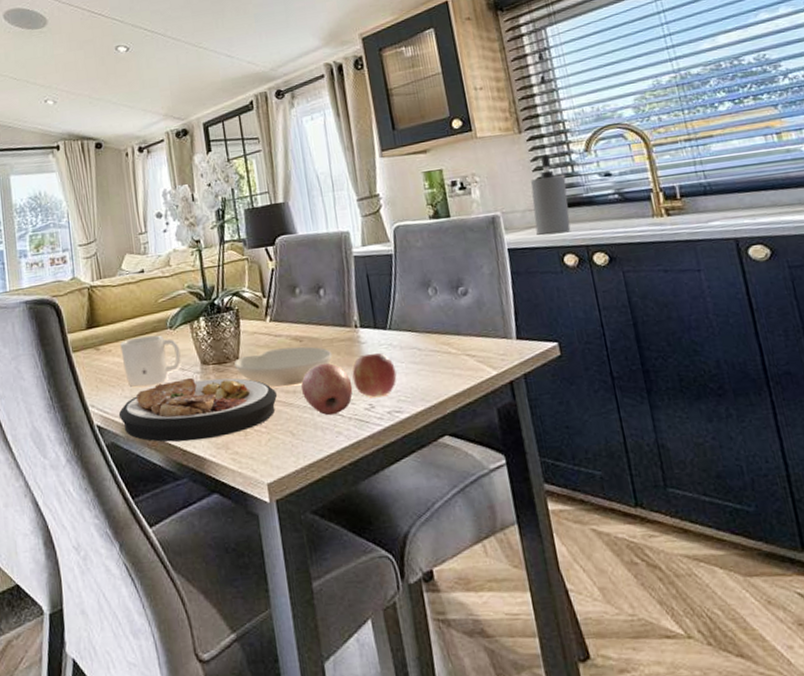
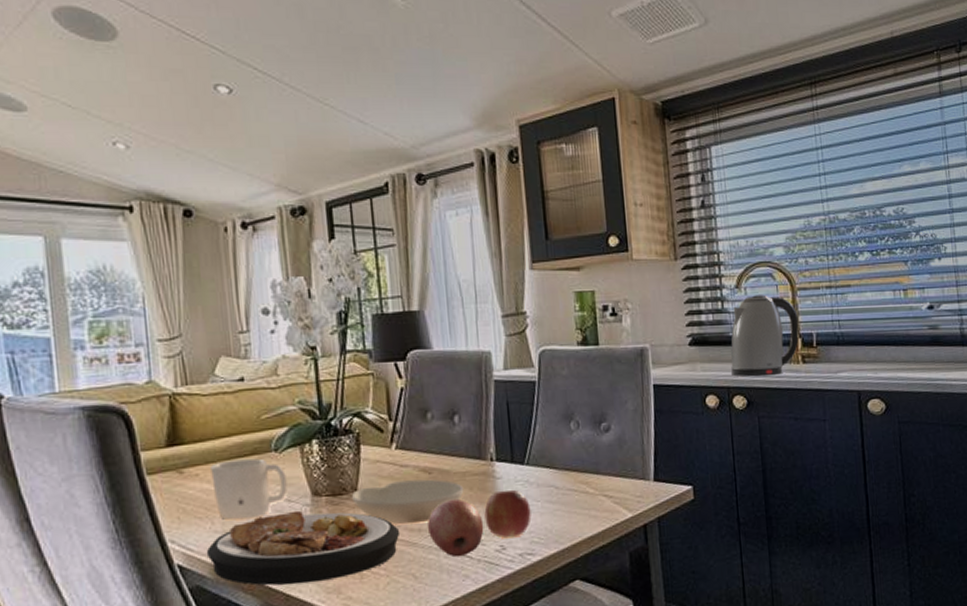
soap dispenser: present [530,155,571,236] -> none [681,288,715,374]
kettle: none [584,154,660,235] -> present [731,295,799,377]

